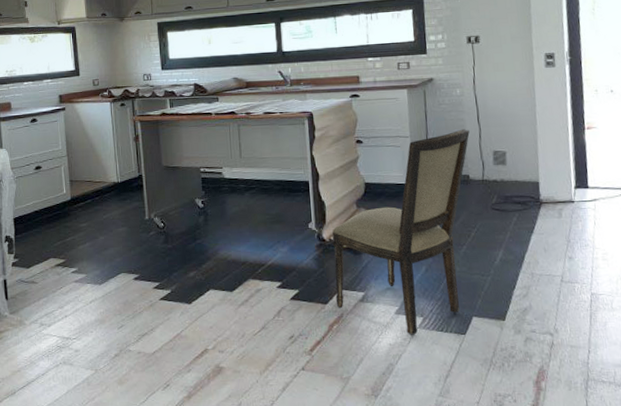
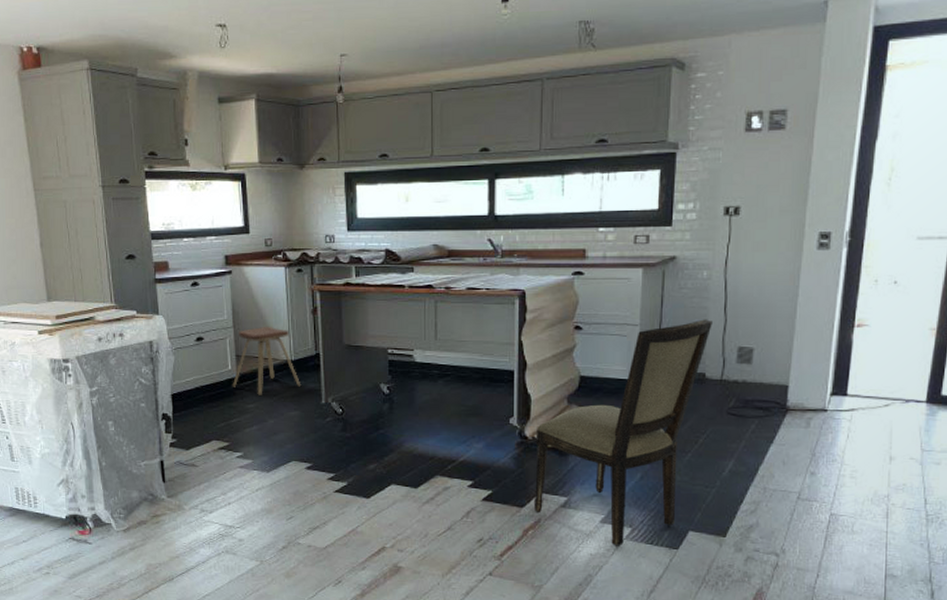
music stool: none [67,153,126,215] -> present [232,326,300,395]

